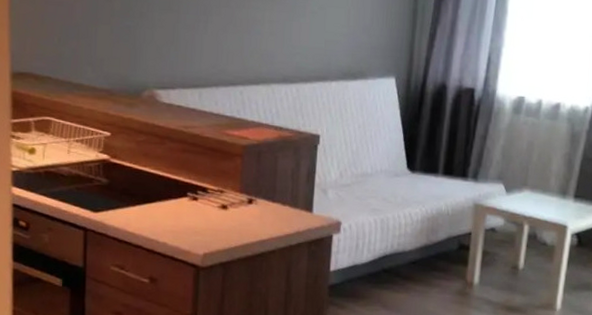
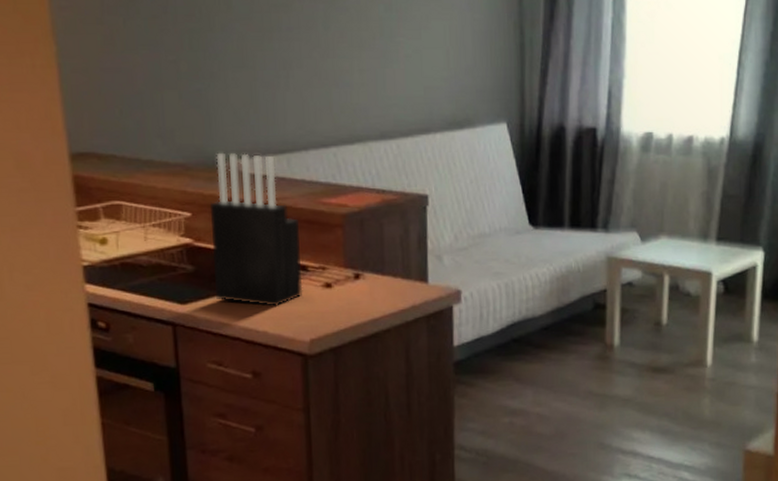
knife block: none [125,82,205,221] -> present [209,152,303,306]

